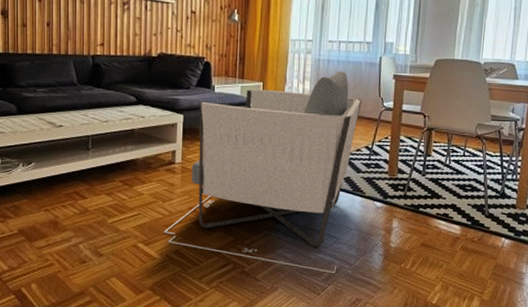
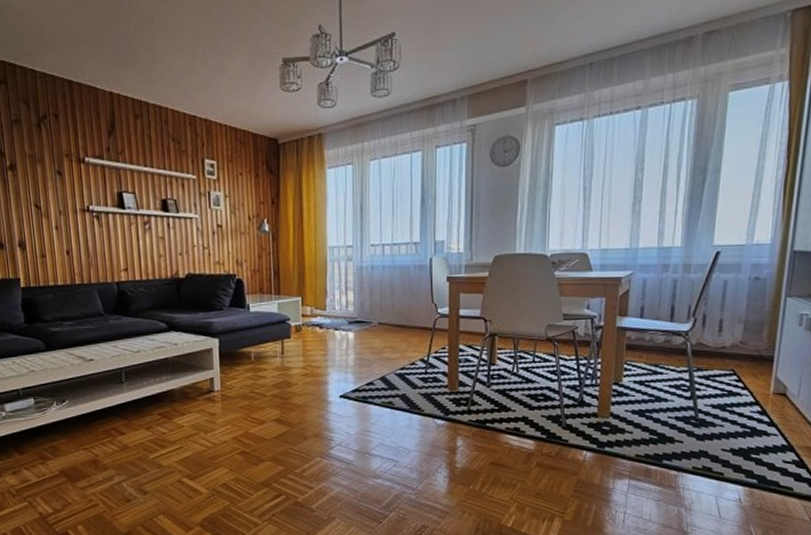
armchair: present [163,70,362,274] -> none [208,277,413,500]

